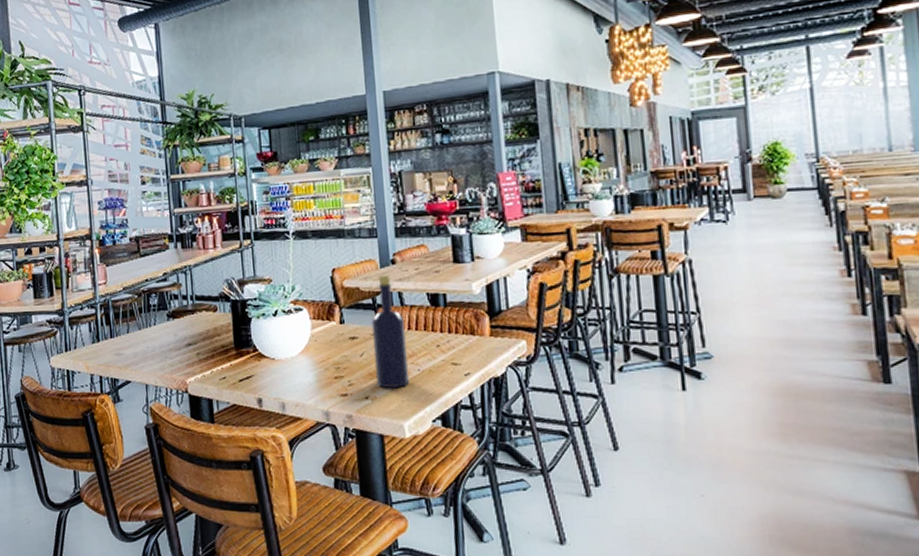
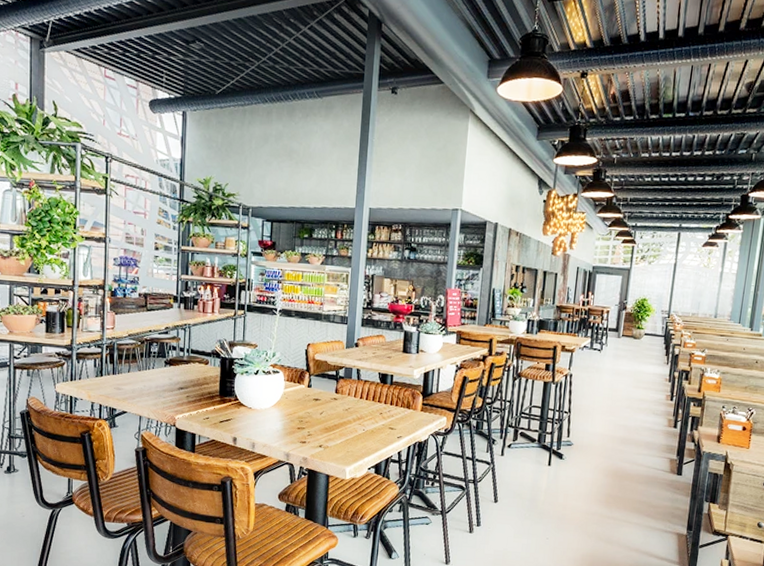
bottle: present [371,274,410,389] -> none [329,354,358,442]

